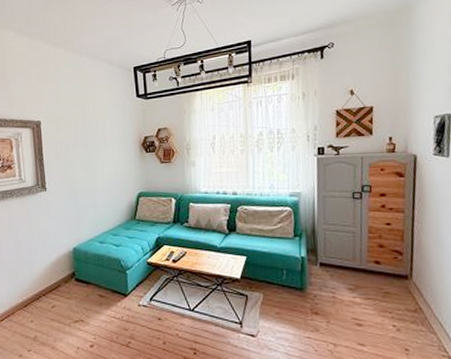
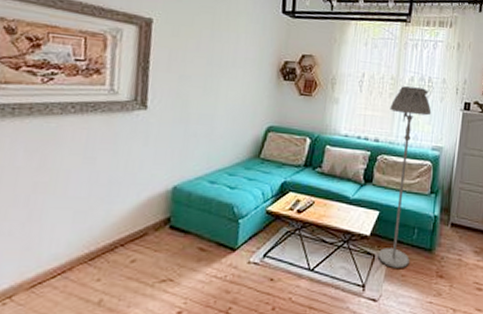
floor lamp: none [243,140,285,306] -> present [377,86,432,268]

